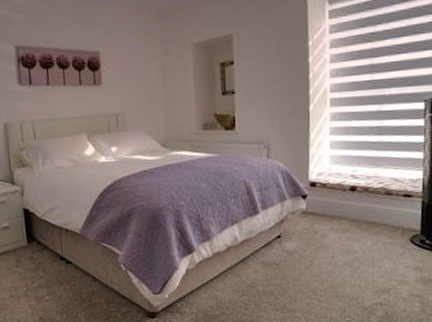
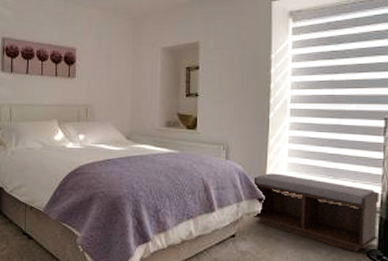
bench: none [297,167,421,239] -> present [252,173,380,252]

